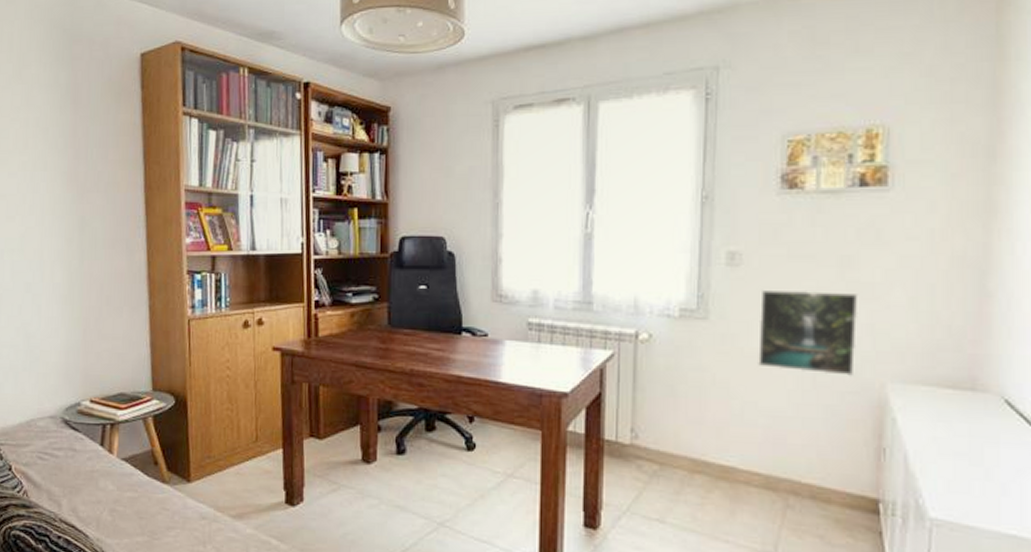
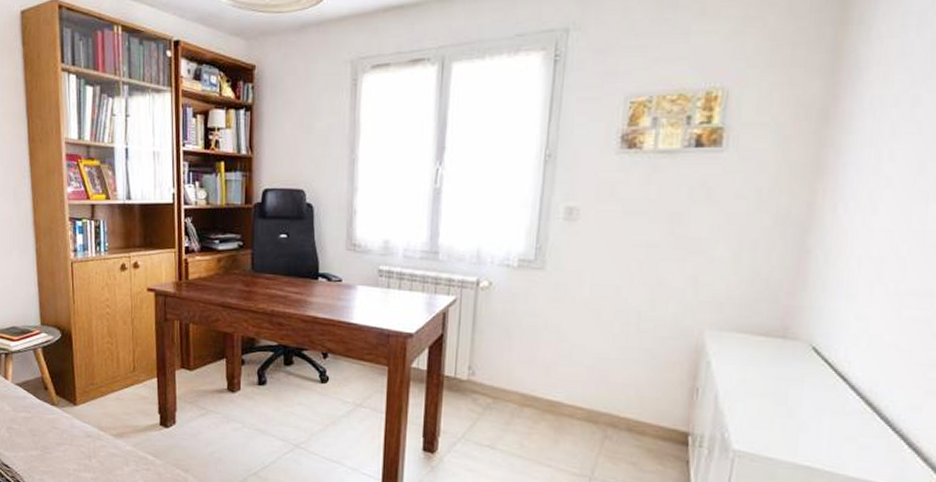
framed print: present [758,289,859,377] -> none [588,242,686,324]

